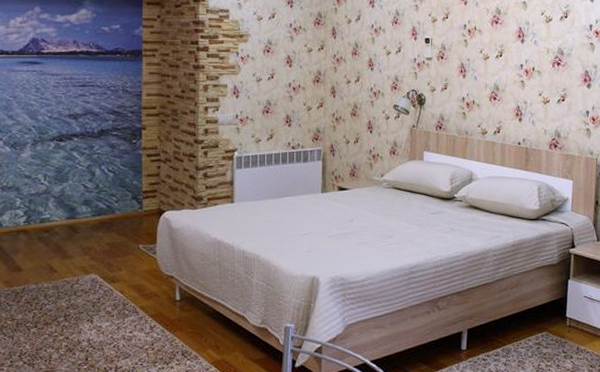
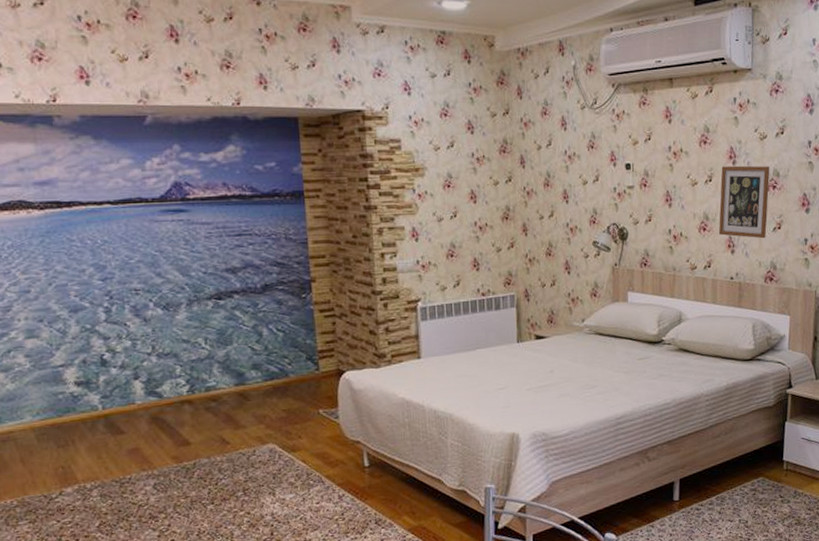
picture frame: none [507,44,555,109] -> present [718,165,770,239]

